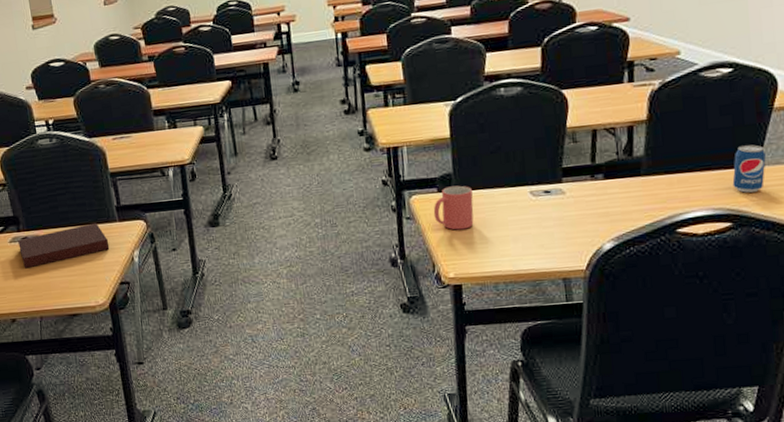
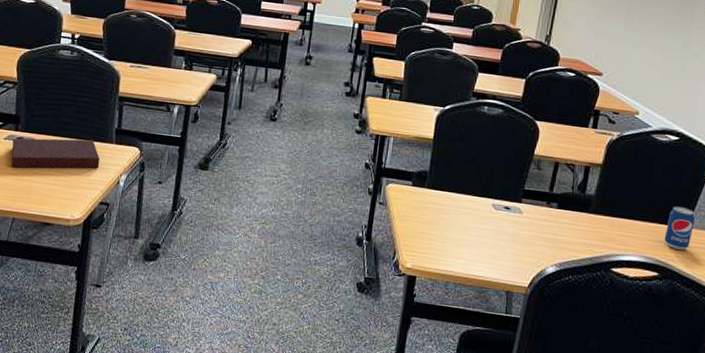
mug: present [433,185,474,230] -> none [404,183,443,226]

